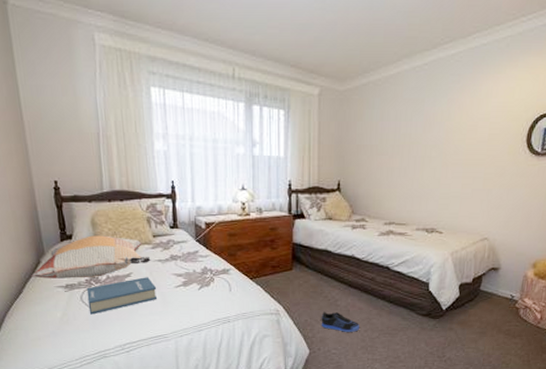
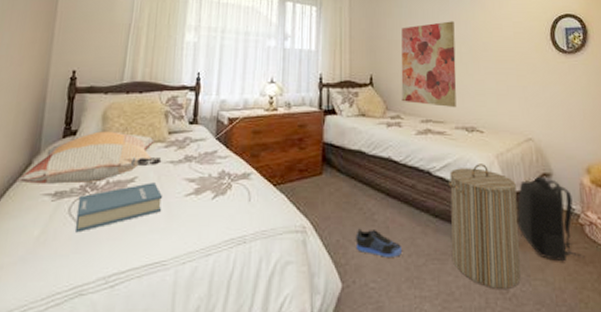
wall art: none [367,123,427,211] -> present [401,21,457,108]
laundry hamper: none [400,260,466,354] -> present [447,164,521,289]
backpack: none [461,271,514,335] -> present [517,177,585,261]

